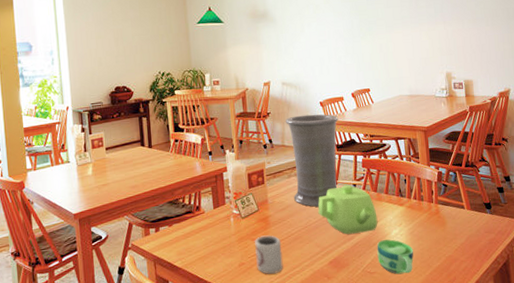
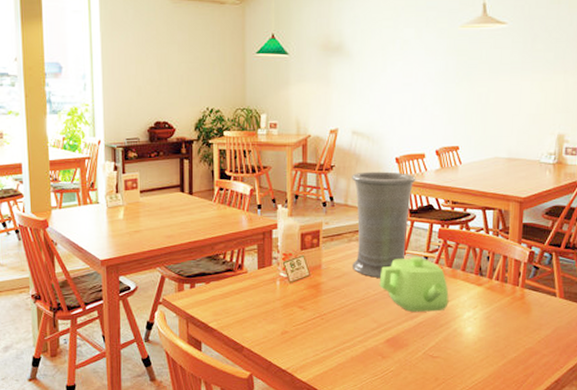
cup: present [255,235,283,274] -> none [302,304,332,346]
cup: present [377,239,414,275] -> none [443,322,488,362]

